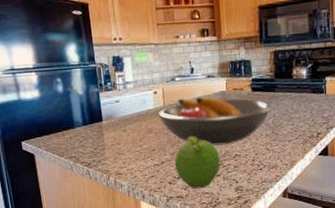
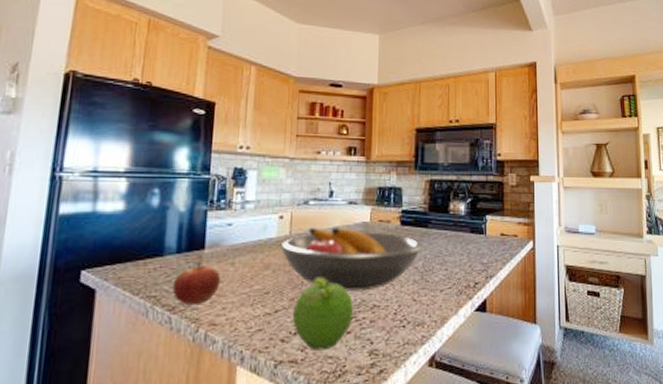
apple: none [85,130,118,162] -> present [172,261,220,306]

